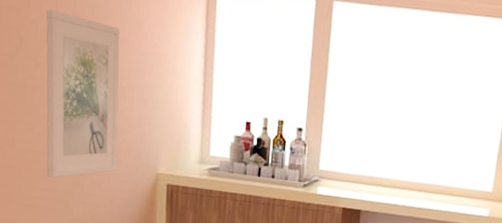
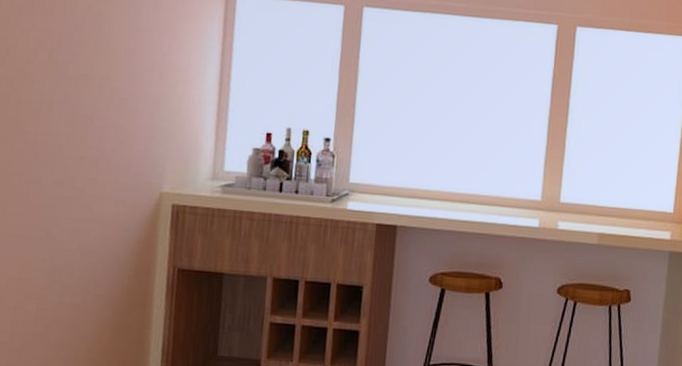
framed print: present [46,10,120,178] -> none [27,18,125,202]

